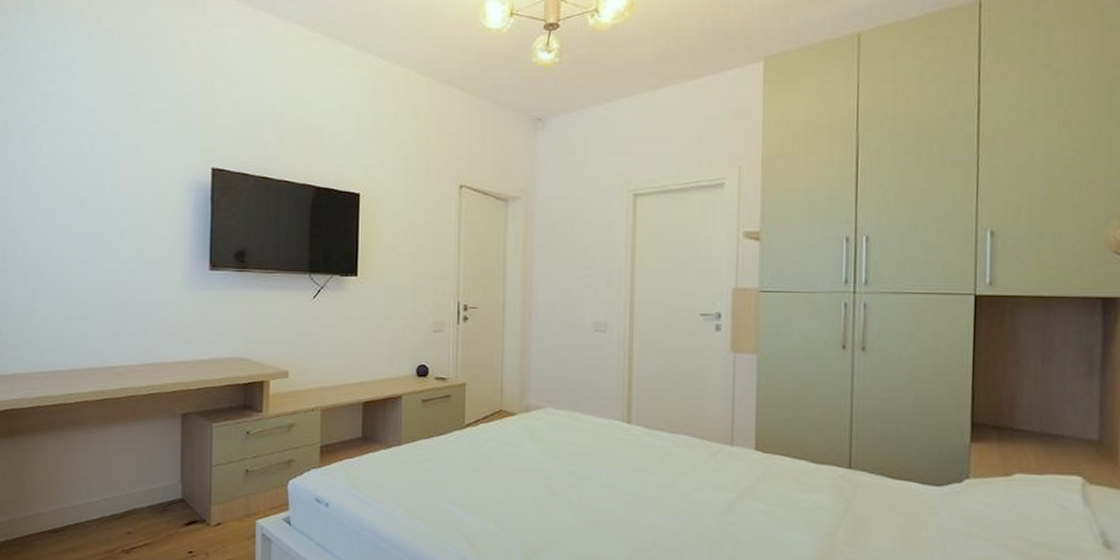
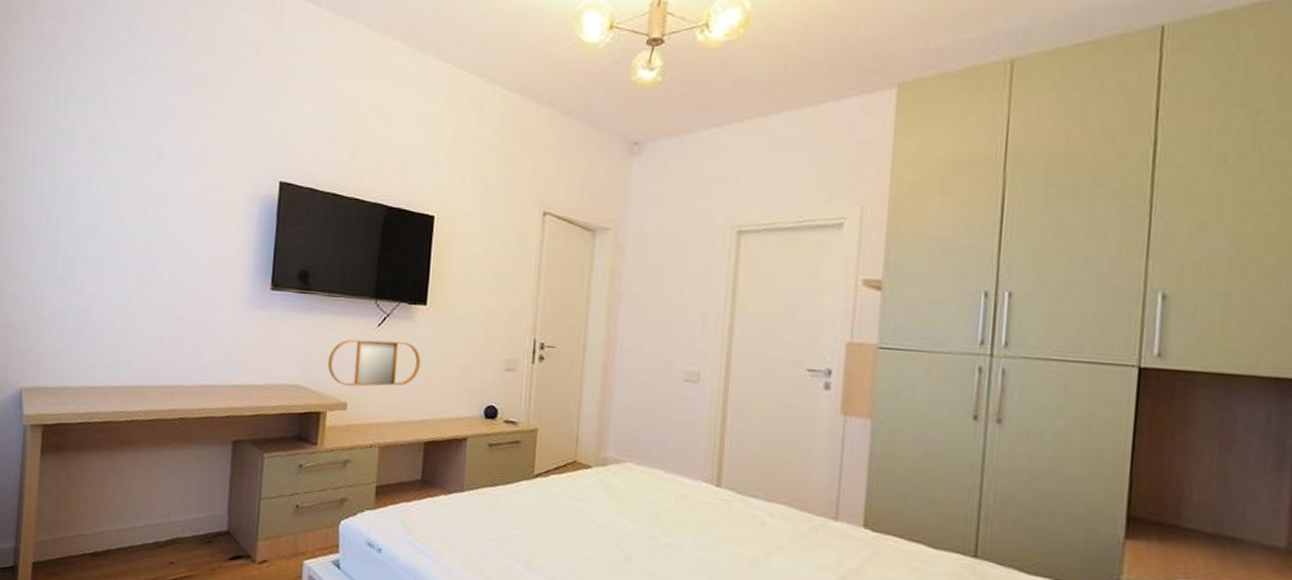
home mirror: none [267,311,355,355] -> present [327,339,421,387]

